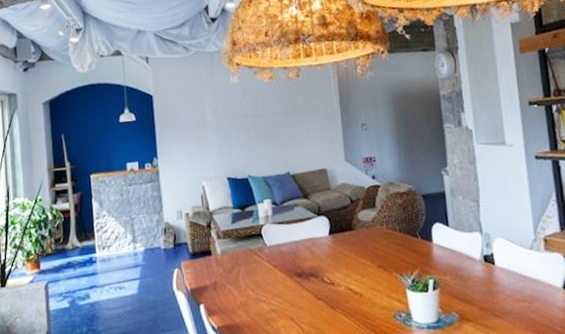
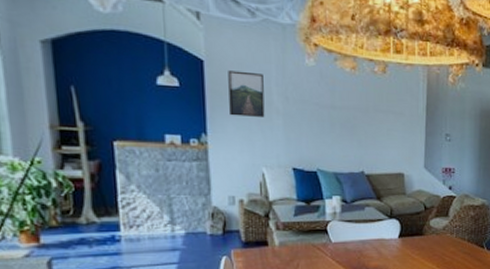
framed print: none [171,98,202,139] -> present [228,70,265,117]

